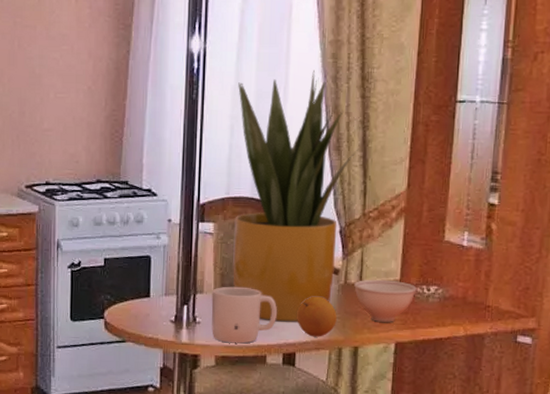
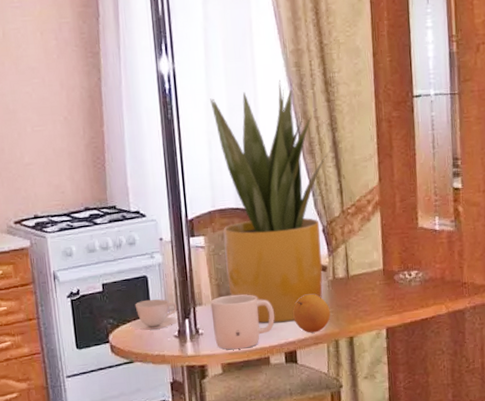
teacup: none [125,280,178,312] -> present [129,299,179,330]
bowl: present [354,279,417,322] -> none [342,270,399,311]

